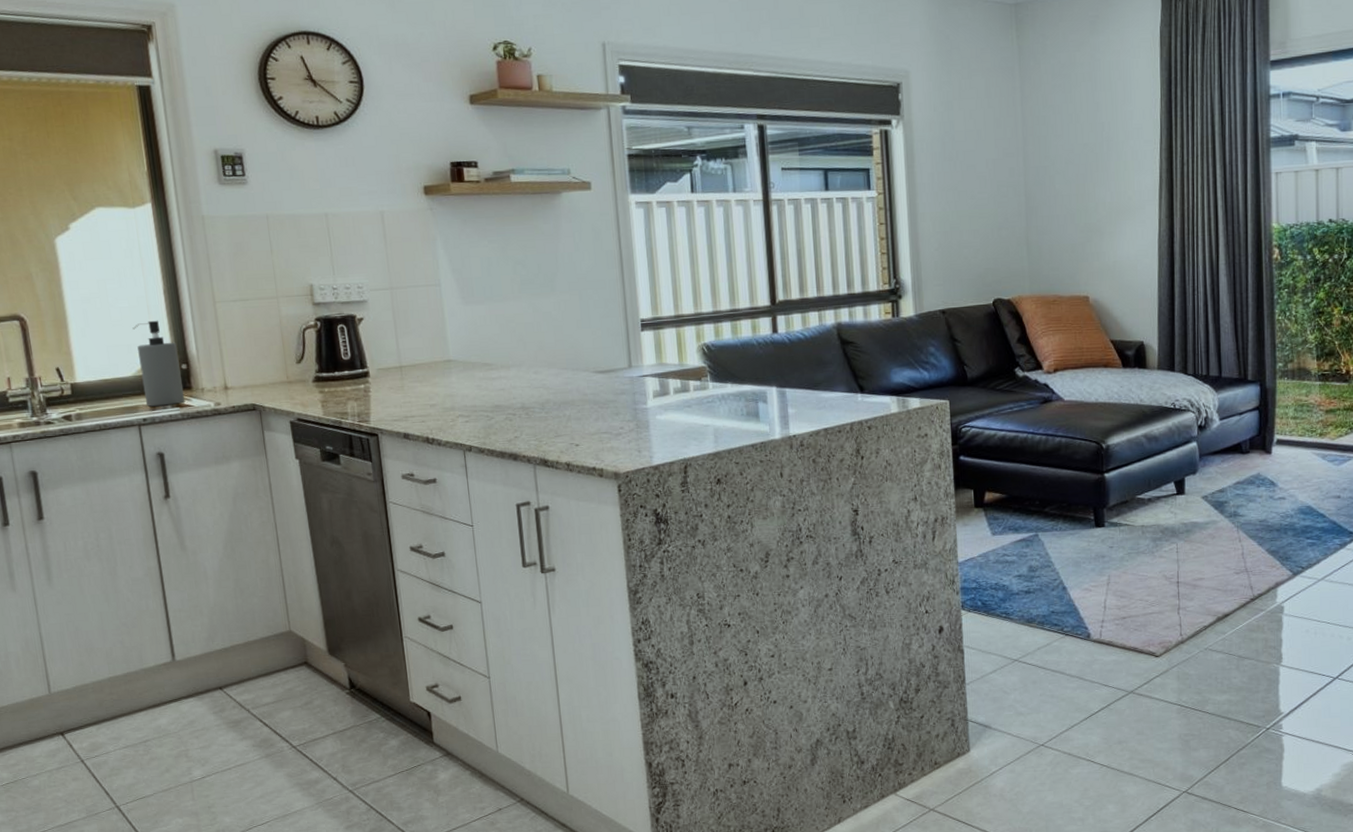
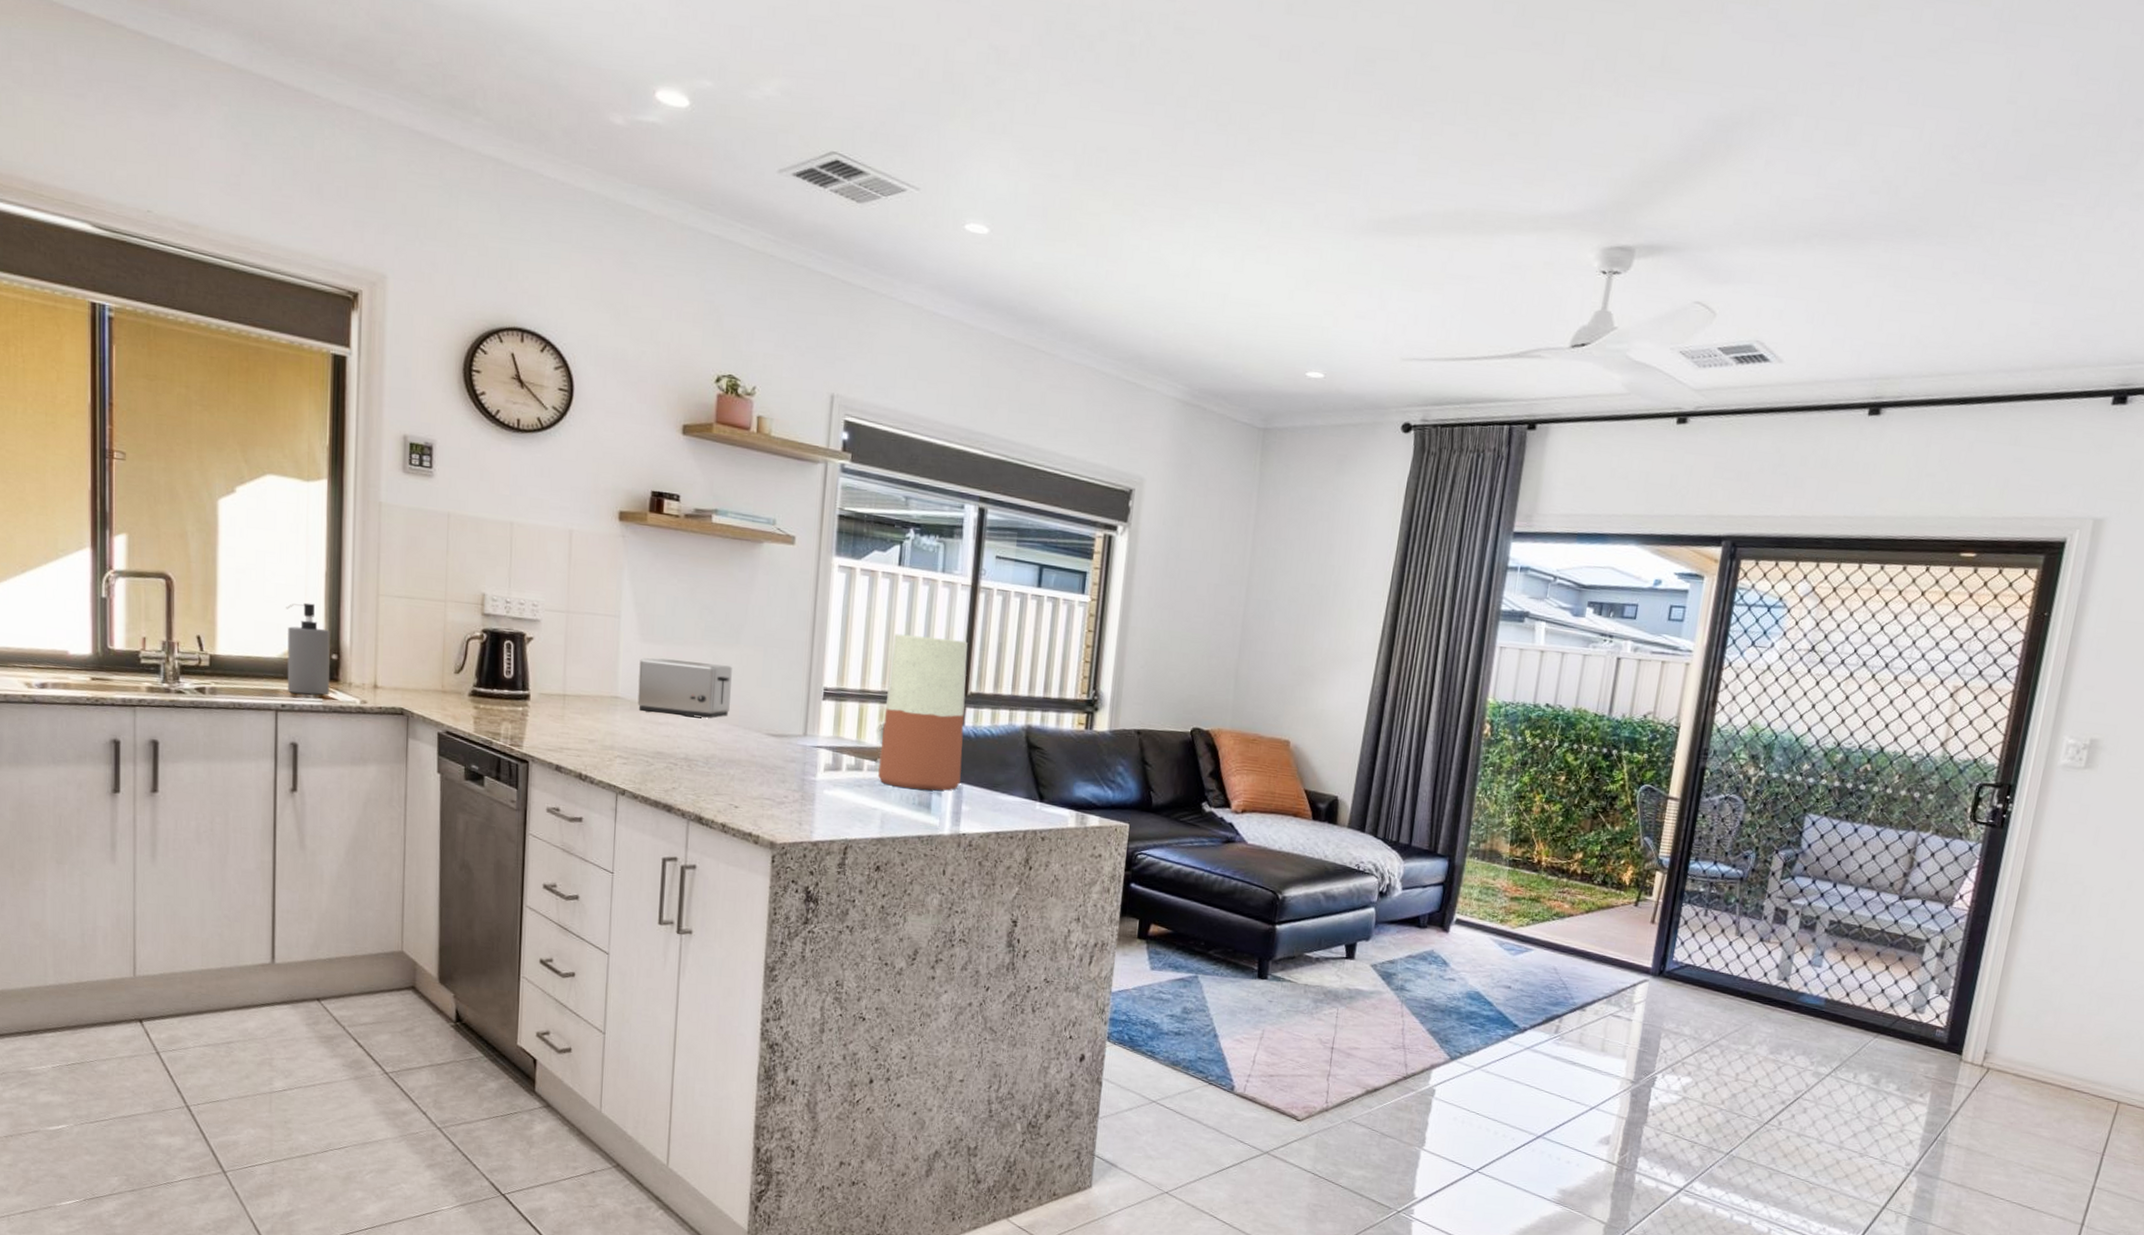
toaster: none [465,314,556,370] -> present [637,658,732,719]
vase: none [697,253,783,402] -> present [878,633,968,791]

